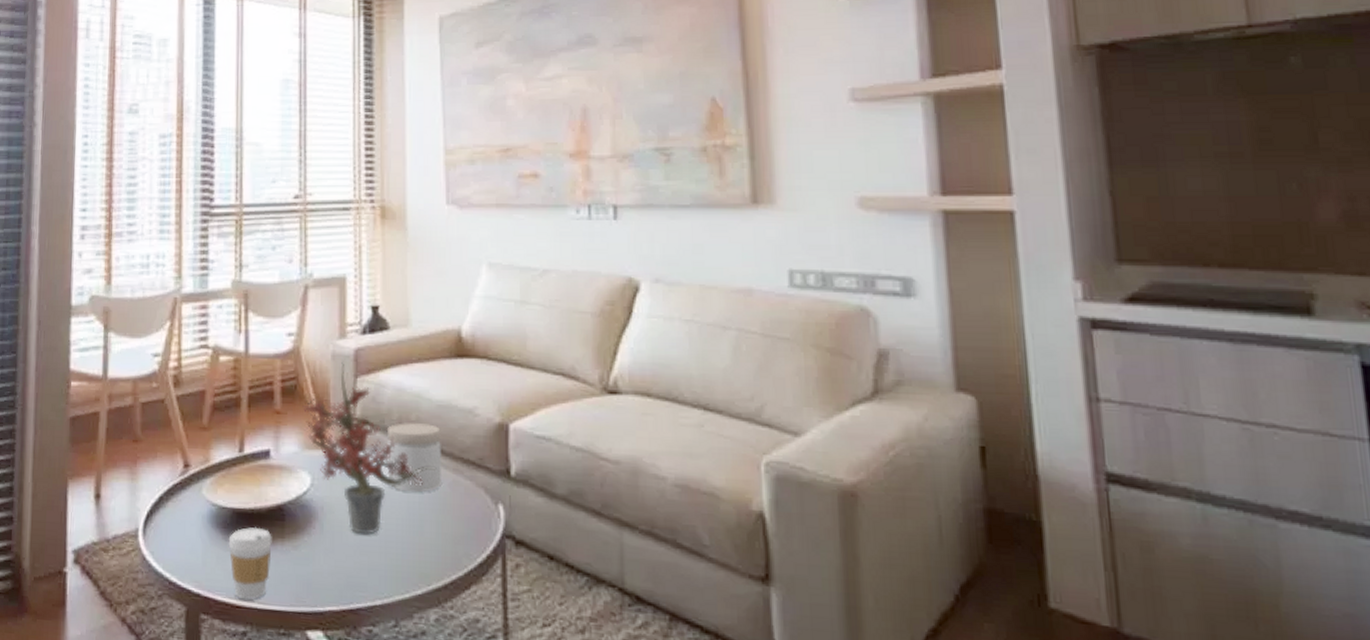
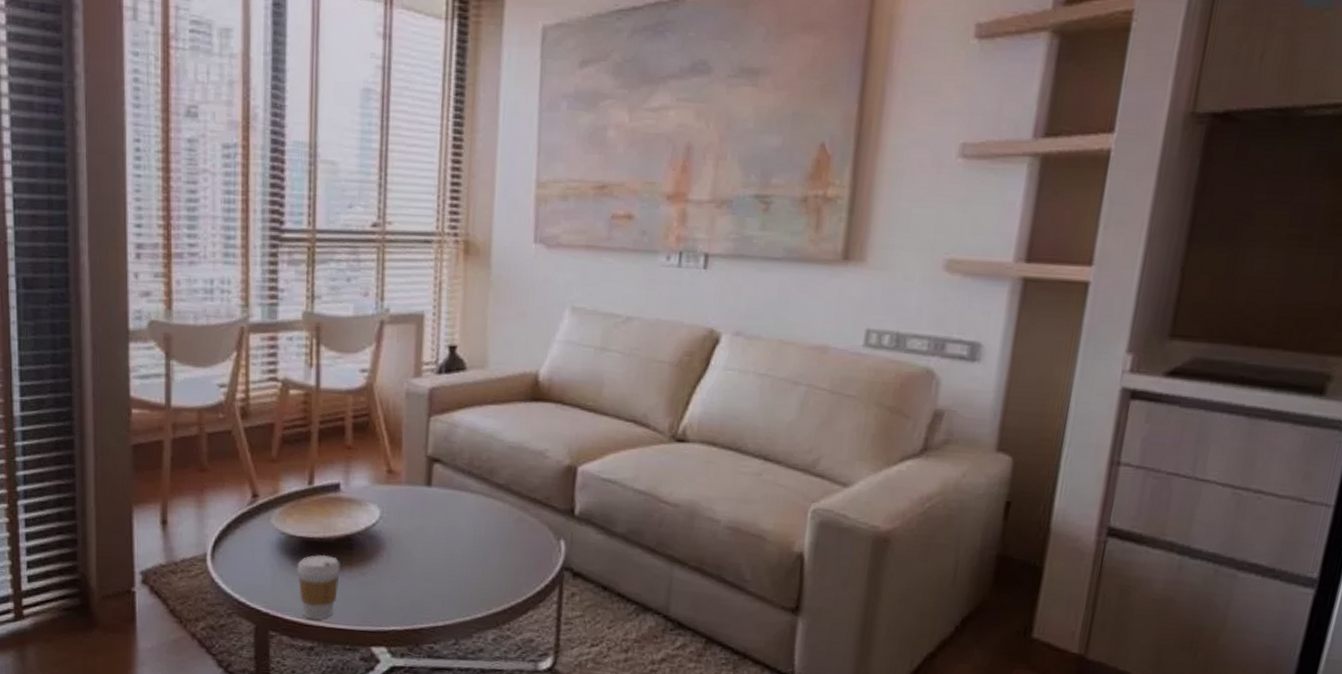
potted plant: present [302,361,437,535] -> none [374,400,504,564]
jar: present [386,423,441,493] -> none [456,462,511,527]

